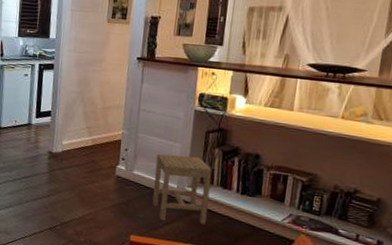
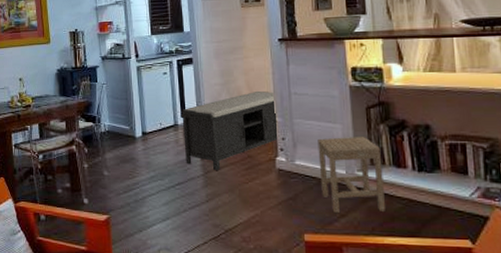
bench: none [34,103,124,170] -> present [180,91,277,170]

